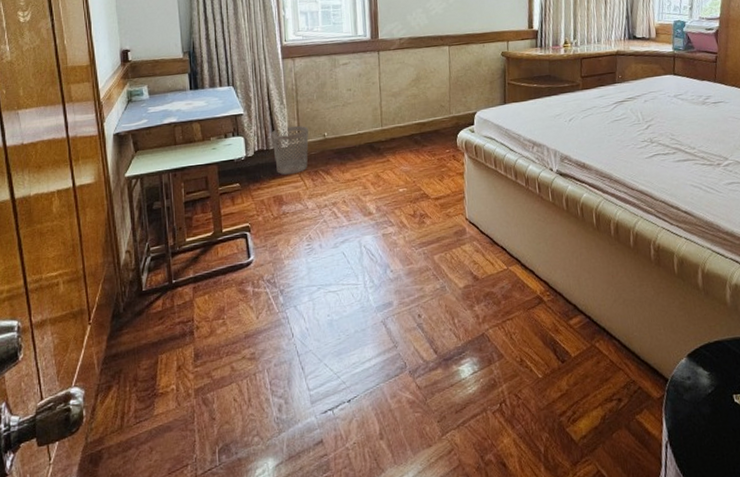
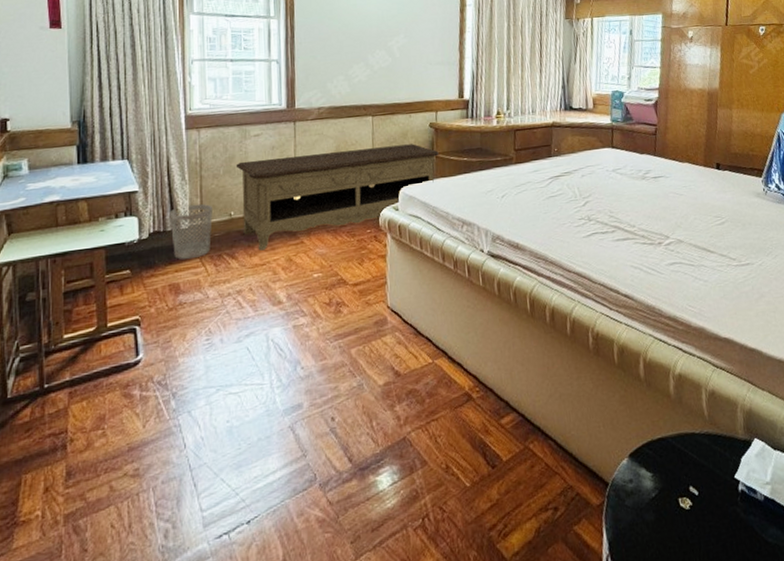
media console: none [327,71,511,168] -> present [235,144,439,251]

